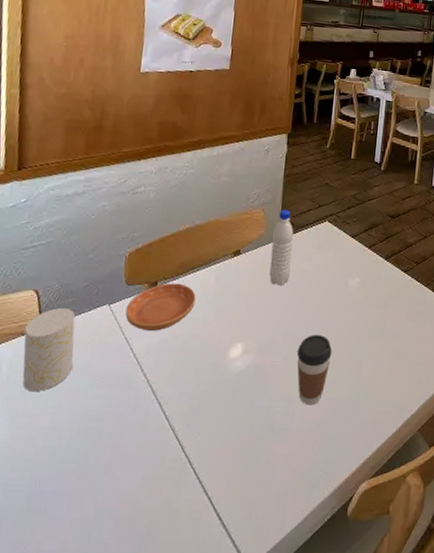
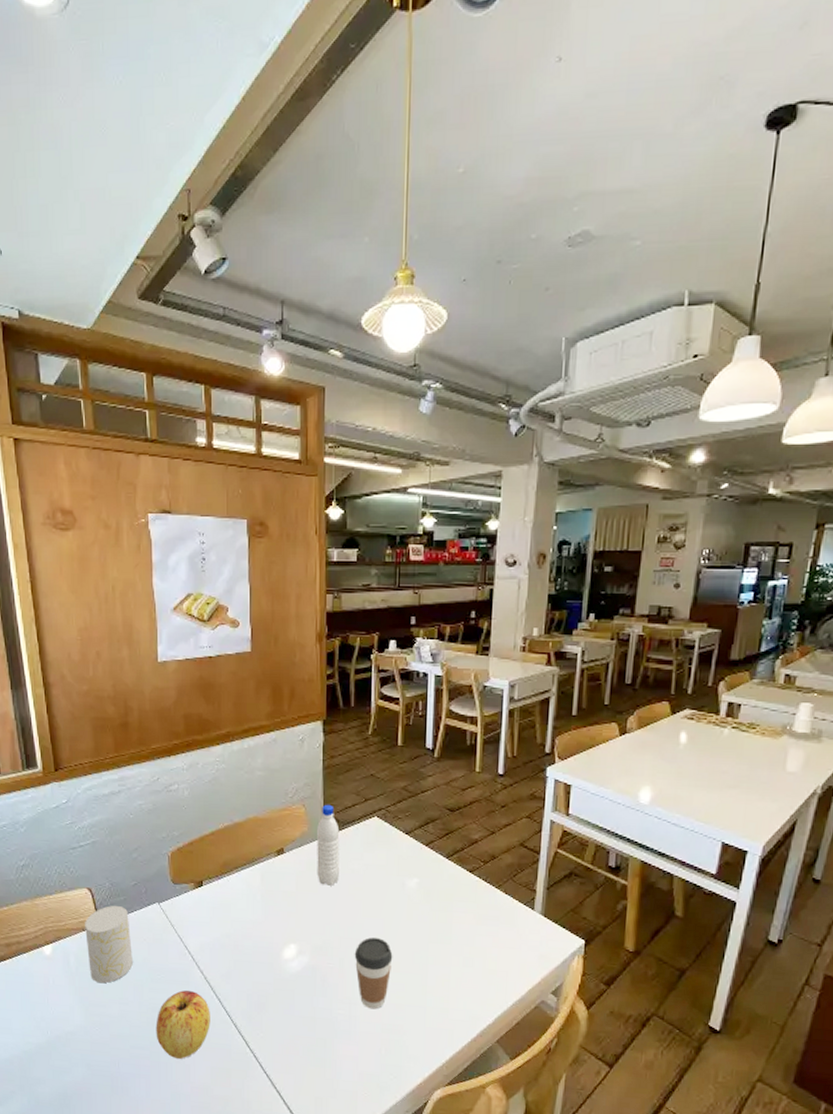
apple: none [86,395,149,470] -> present [155,990,210,1059]
saucer: present [125,283,196,332] -> none [175,882,243,930]

